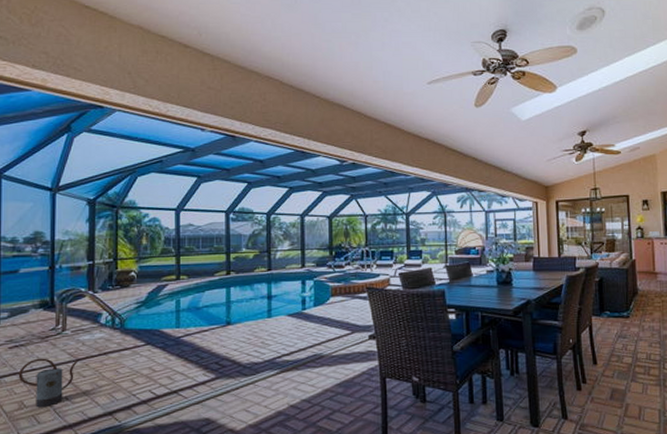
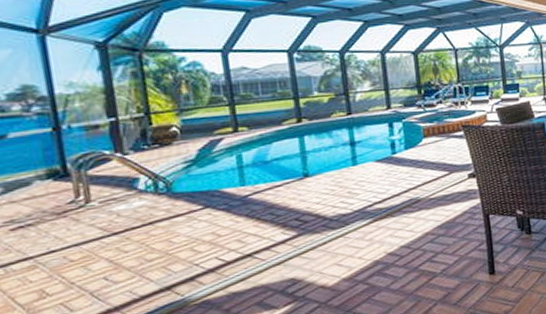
watering can: present [18,358,78,408] -> none [30,233,115,295]

